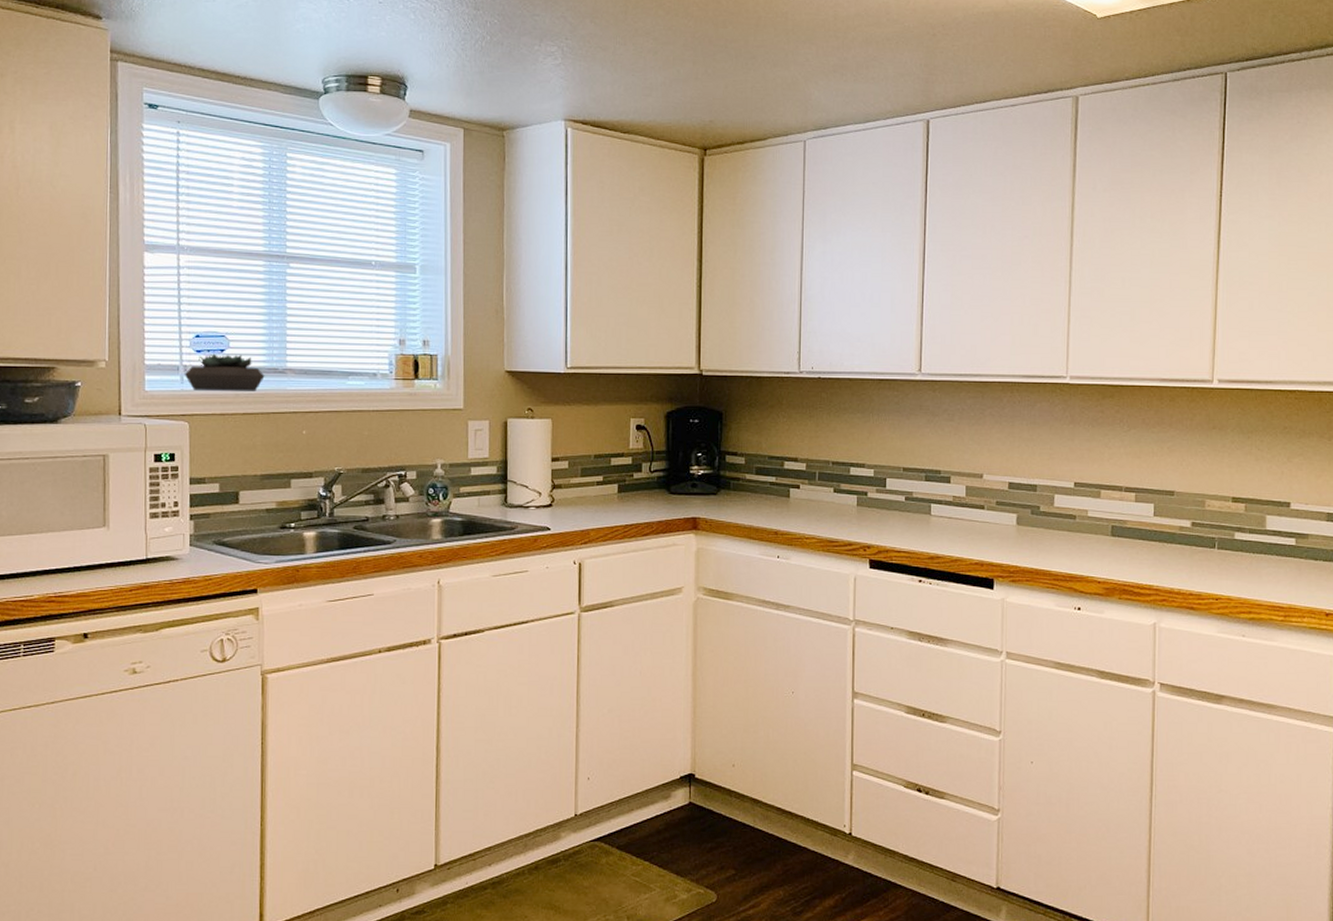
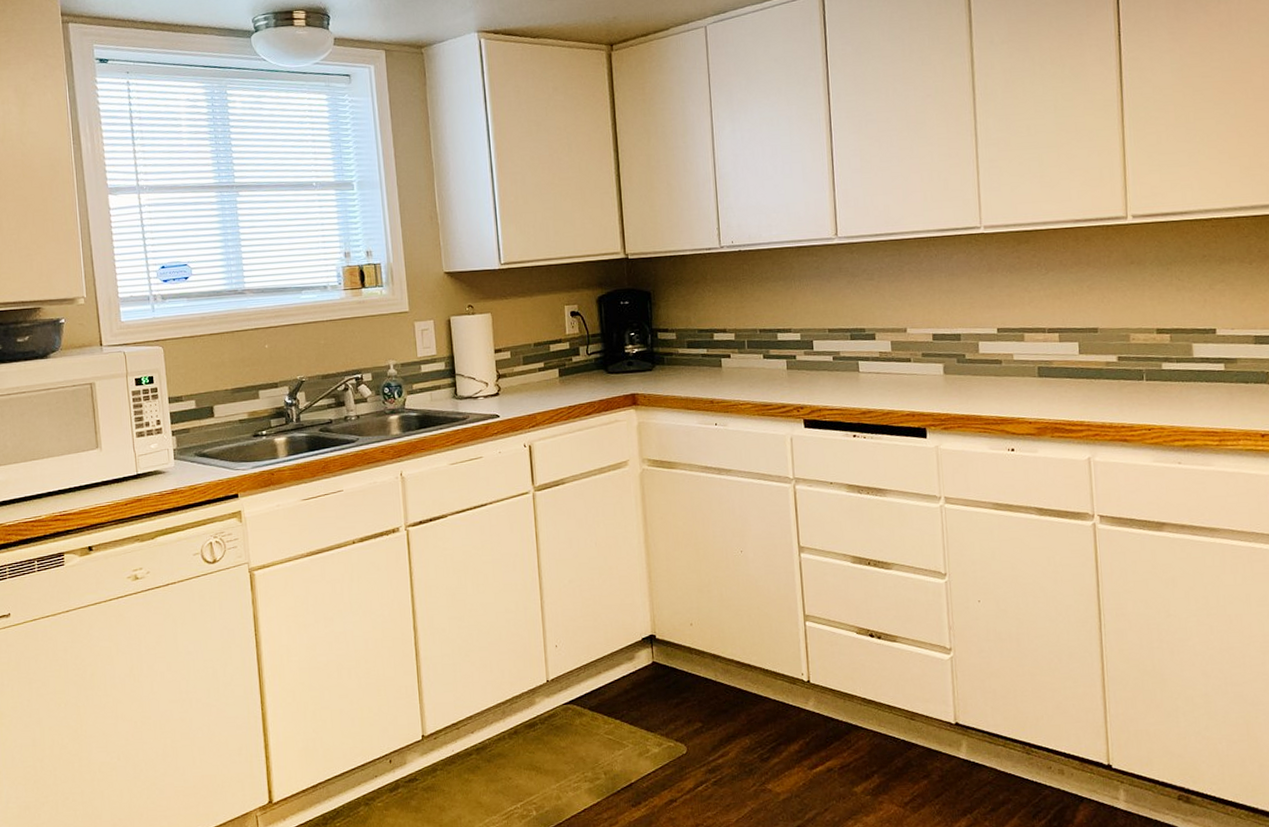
succulent plant: present [184,353,265,392] -> none [154,281,226,318]

